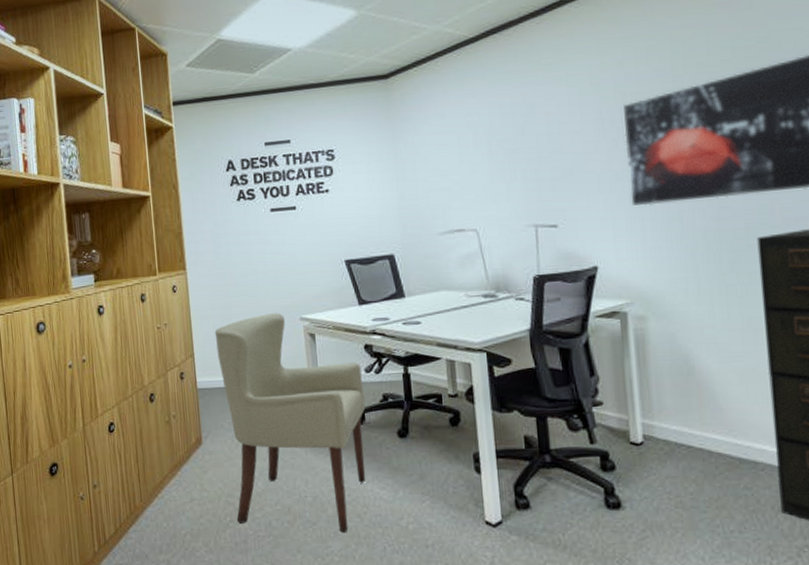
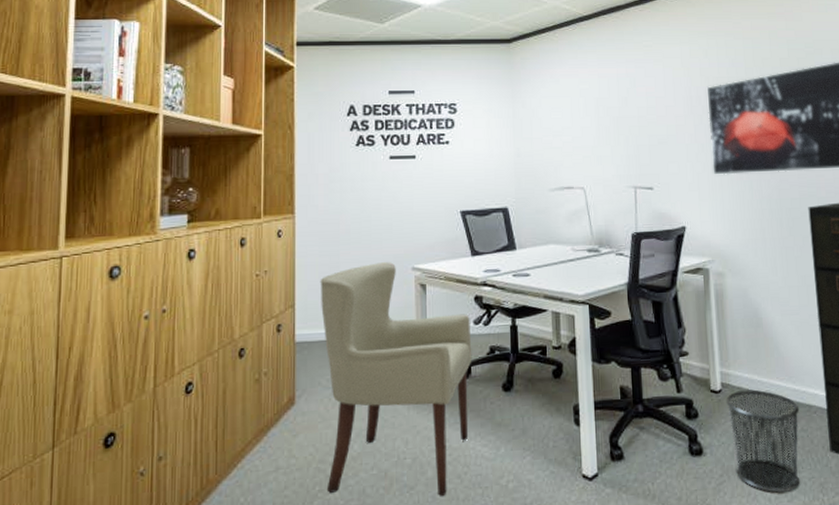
waste bin: none [648,443,742,554] -> present [726,389,800,494]

